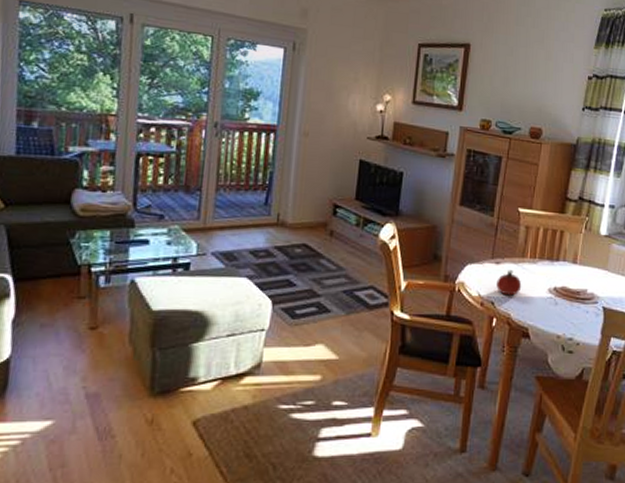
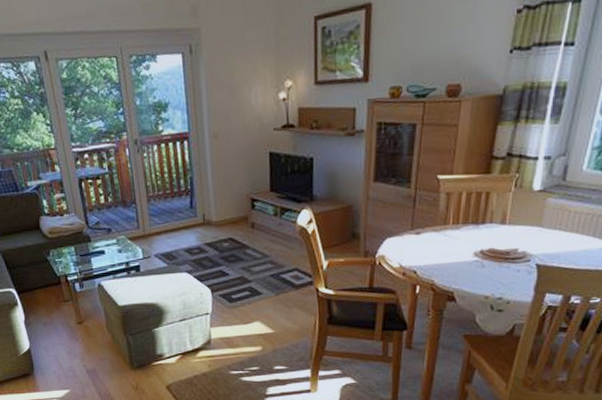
fruit: present [496,270,522,296] -> none [418,239,445,264]

